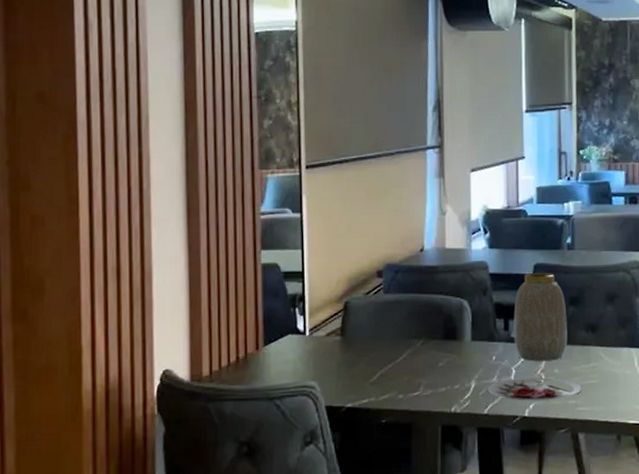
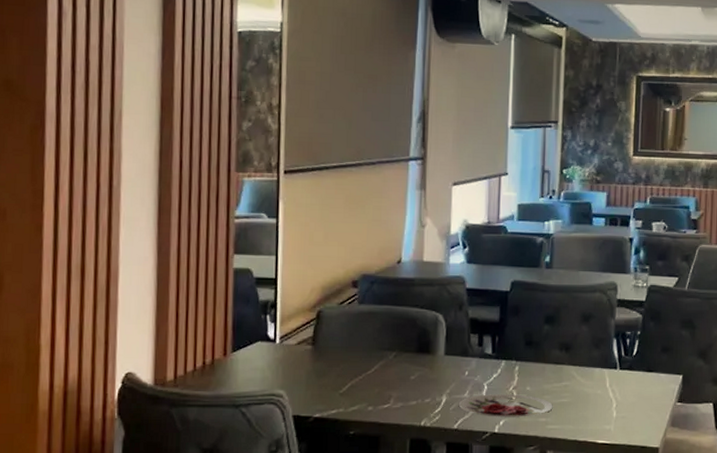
vase: present [513,273,568,361] -> none [487,290,542,378]

